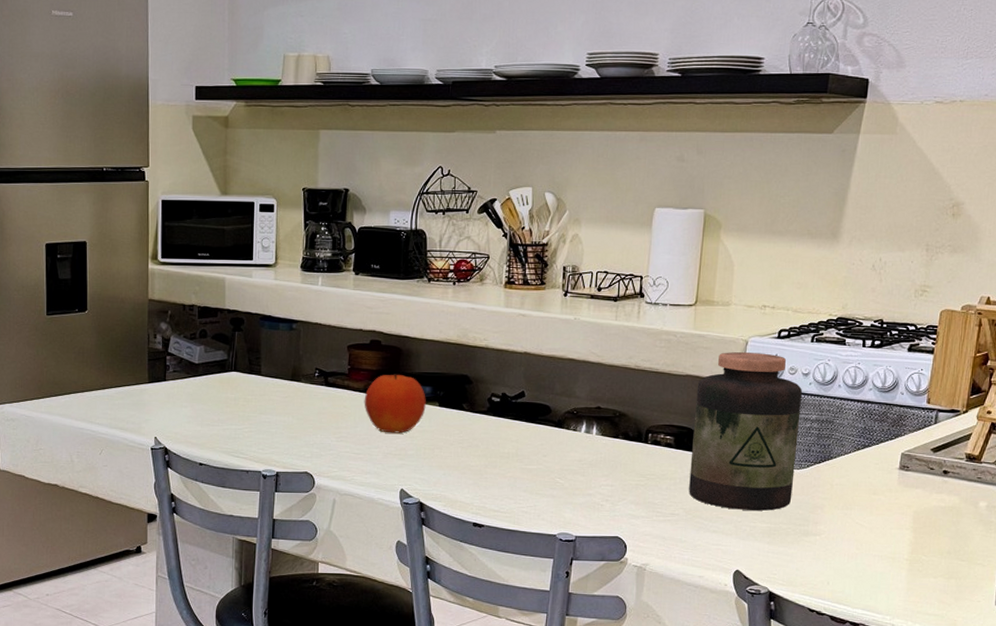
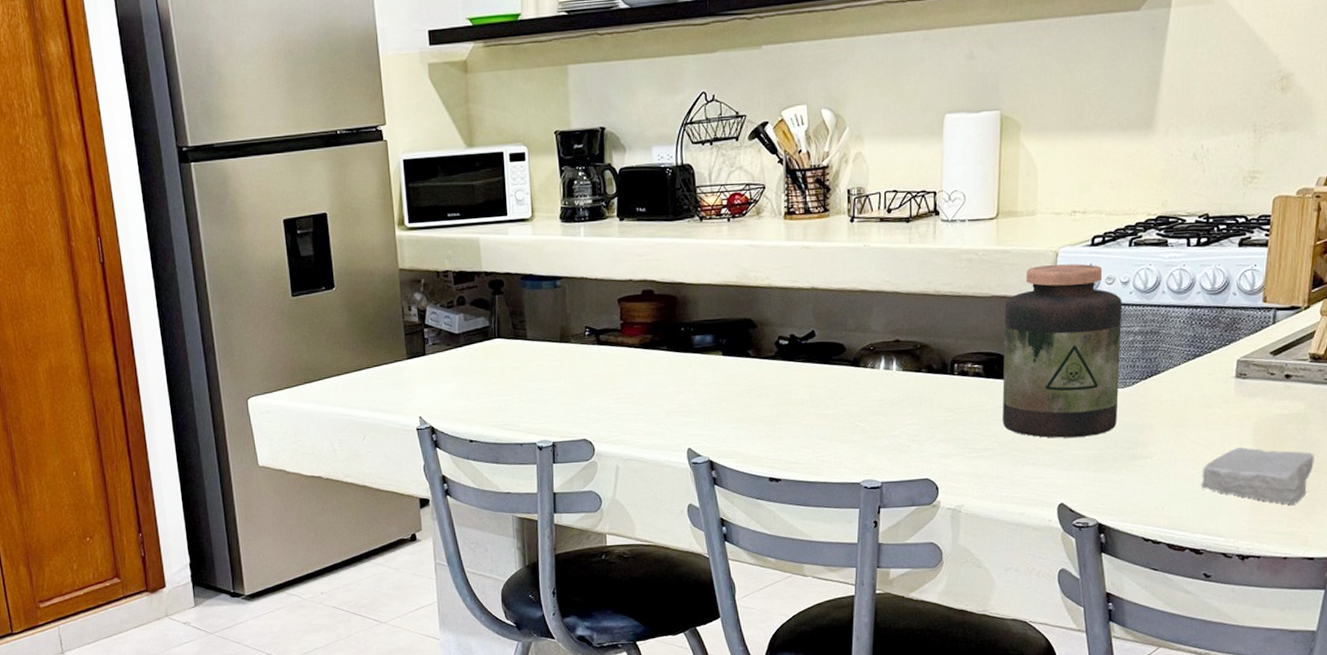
fruit: present [364,374,426,434] -> none [640,324,708,390]
soap bar: none [864,532,966,589] -> present [1202,446,1314,505]

